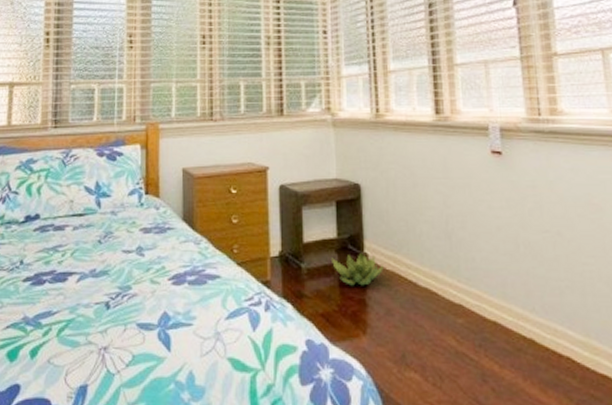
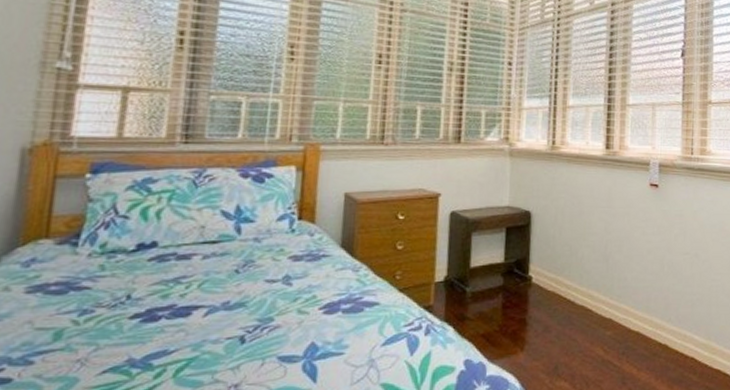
decorative plant: present [332,252,383,286] -> none [497,275,545,307]

